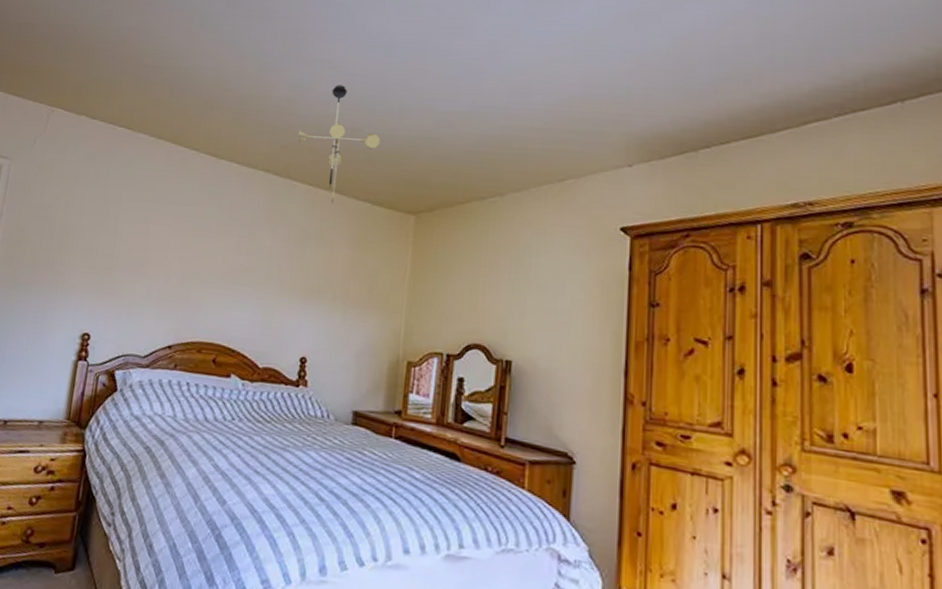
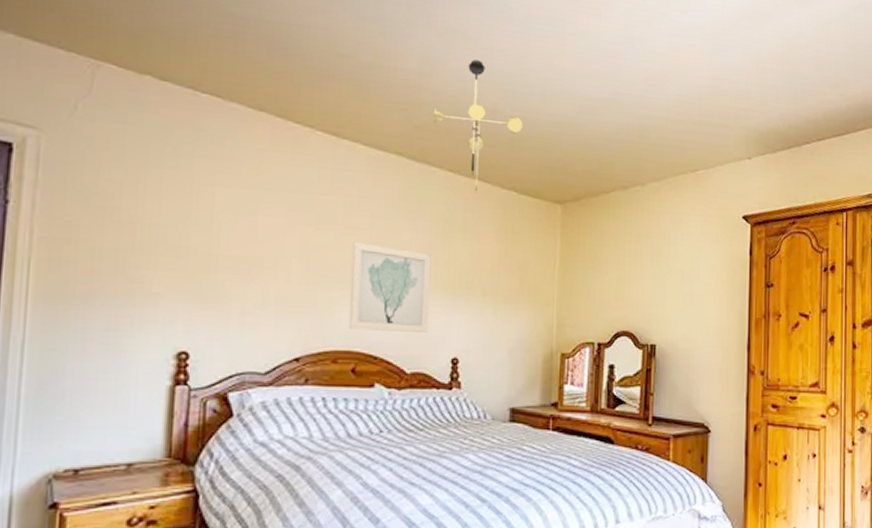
wall art: none [213,246,288,331] -> present [348,241,432,332]

